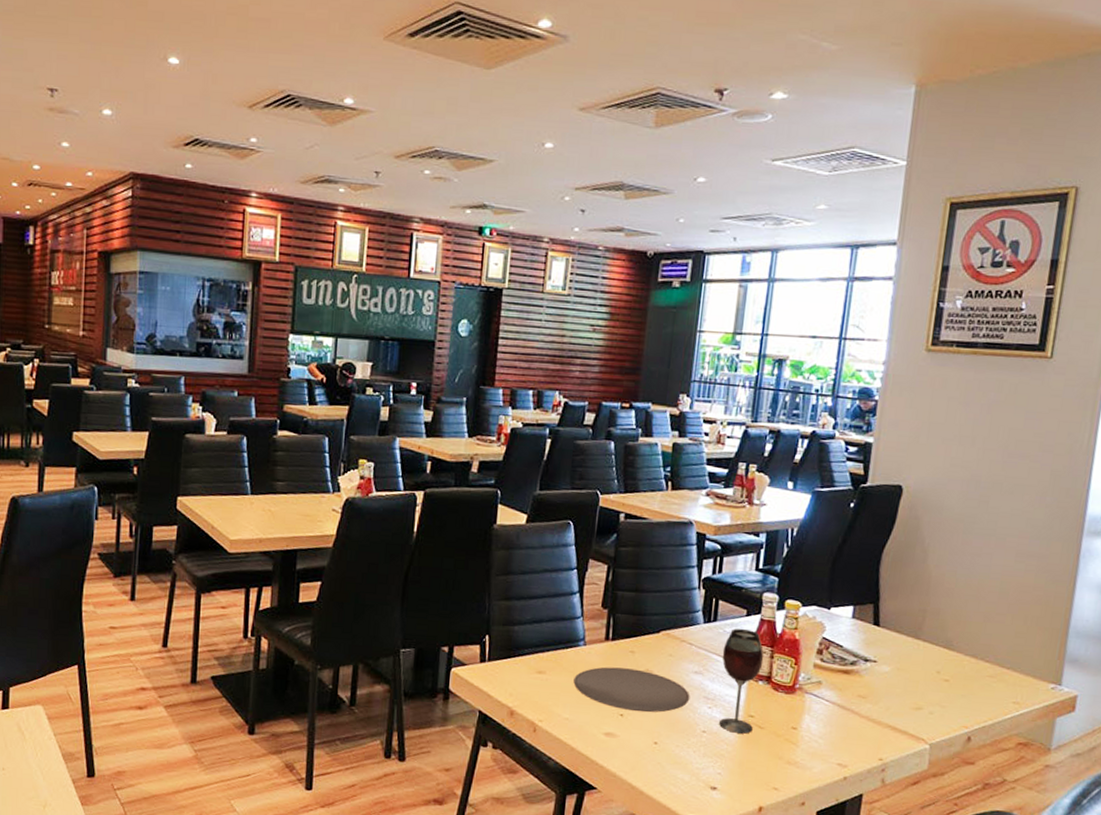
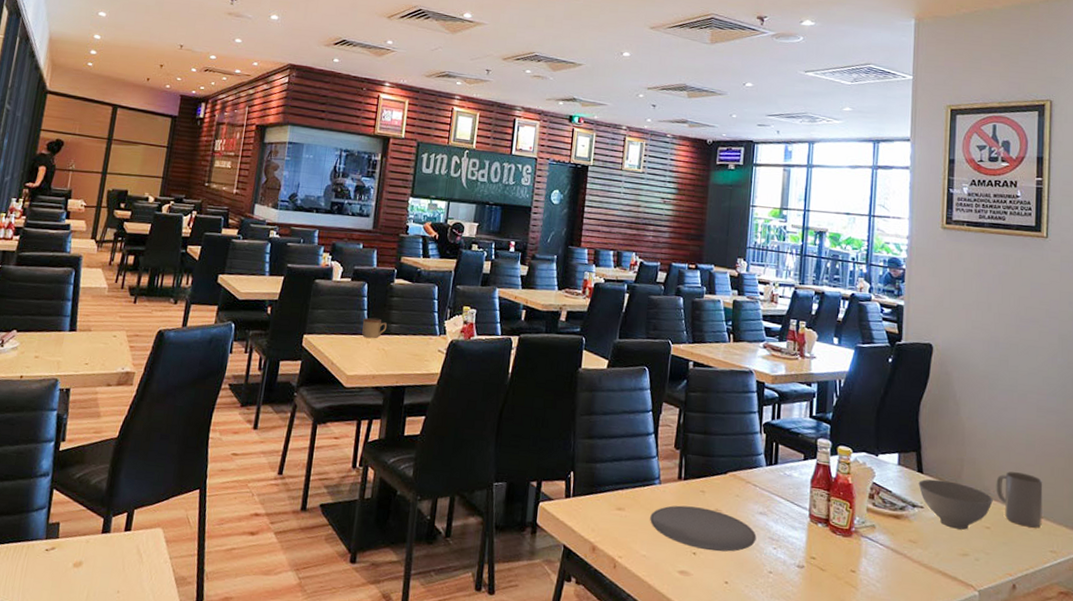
mug: none [243,475,273,499] -> present [362,317,388,339]
wineglass: present [719,629,764,734] -> none [784,472,822,576]
bowl: none [873,632,956,683] -> present [918,479,993,530]
cup: none [959,622,1014,679] -> present [996,471,1043,528]

